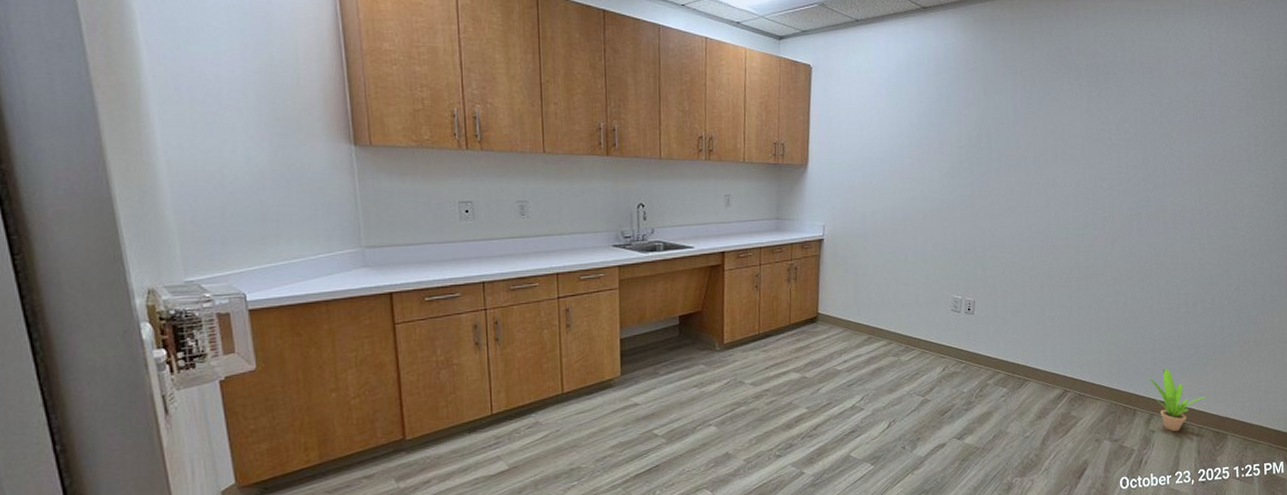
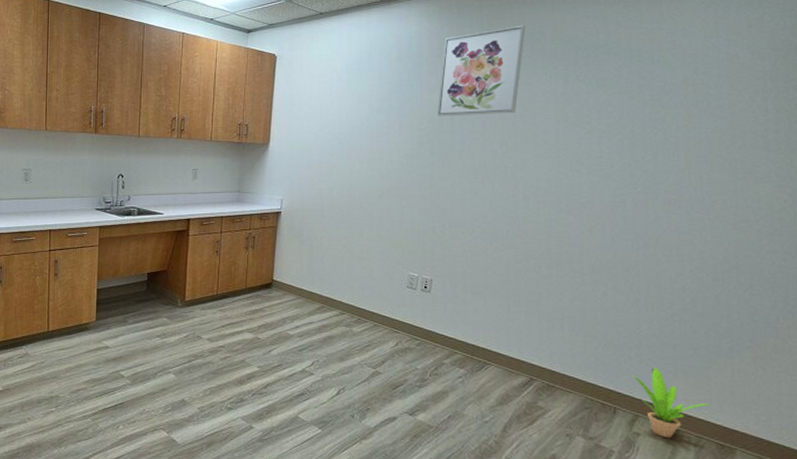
wall art: none [975,39,1053,133] -> present [437,25,525,117]

